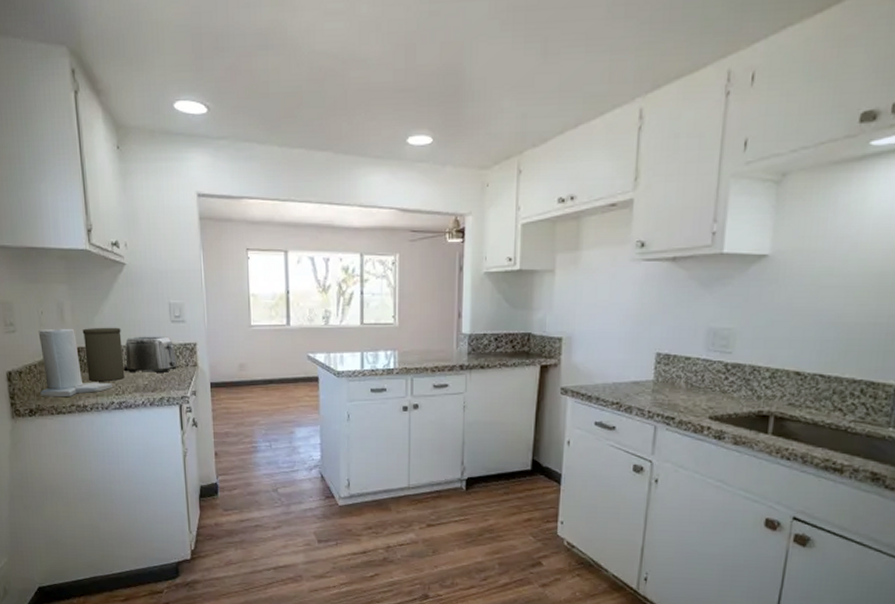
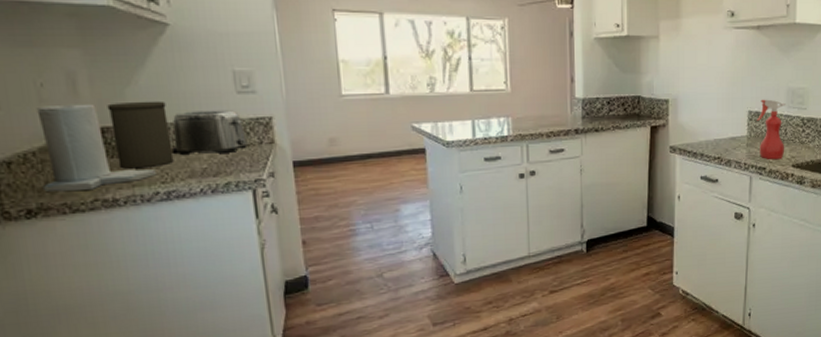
spray bottle: none [666,340,705,410] -> present [756,99,786,160]

